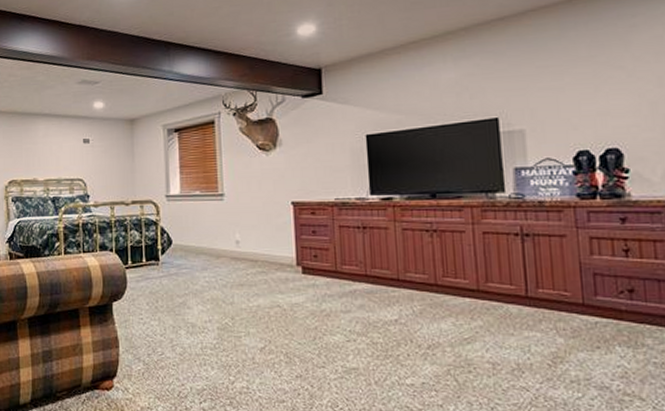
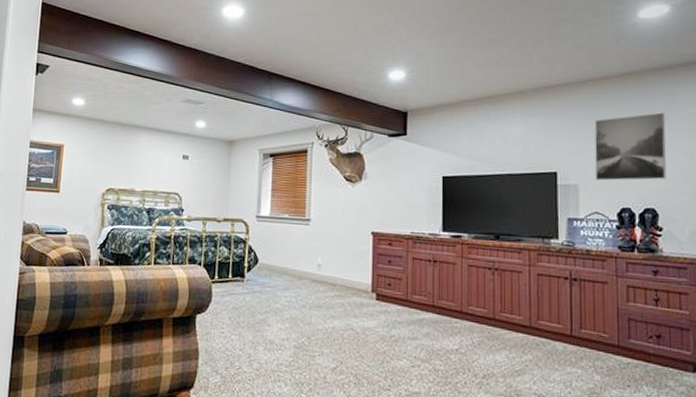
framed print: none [540,38,631,123] -> present [595,112,666,181]

